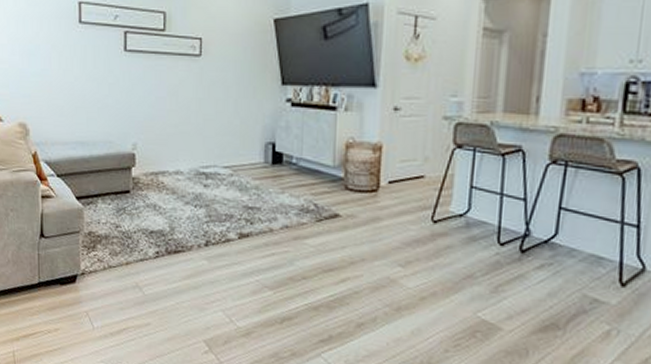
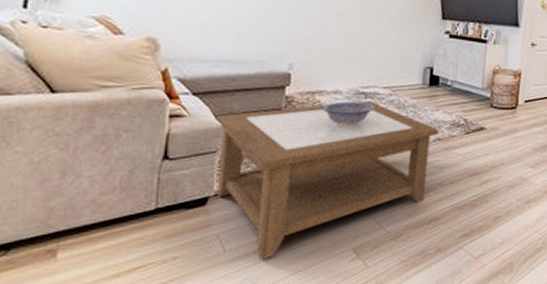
coffee table: none [76,182,287,341] -> present [215,101,439,260]
decorative bowl: none [165,182,216,211] -> present [322,101,375,128]

